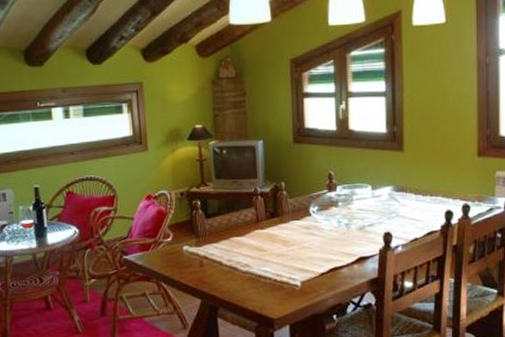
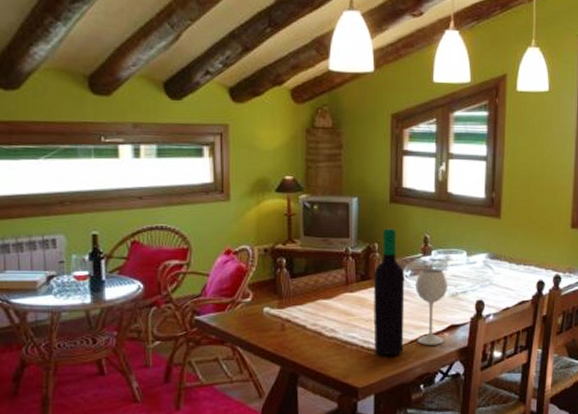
wine bottle: none [282,167,354,288] -> present [373,228,448,356]

